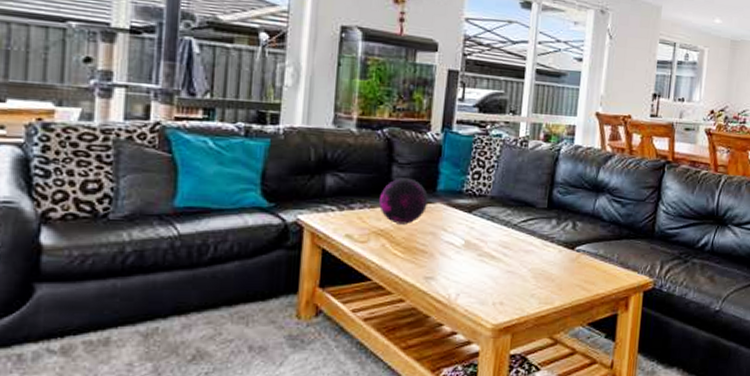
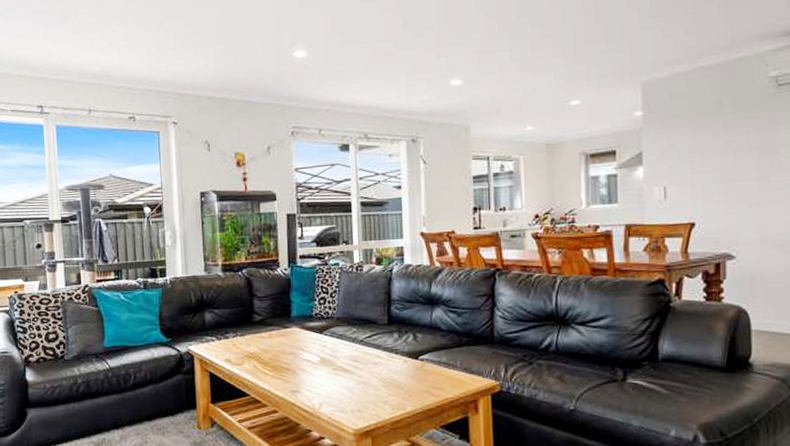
decorative orb: present [379,178,428,224] -> none [247,309,285,348]

